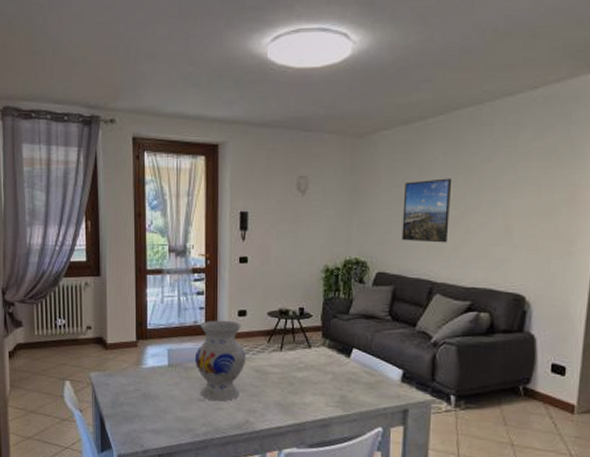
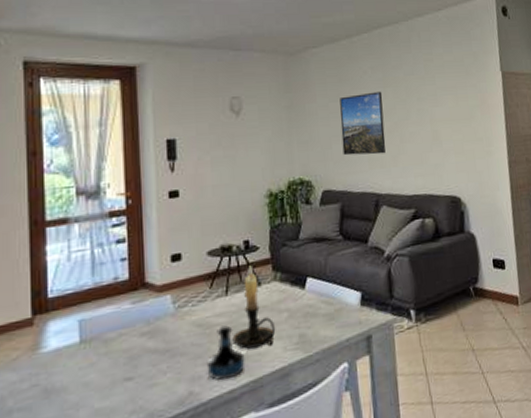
vase: present [194,320,246,402] -> none [116,269,185,377]
tequila bottle: none [261,375,292,418] -> present [206,325,245,382]
candle holder: none [283,329,321,400] -> present [232,265,276,349]

